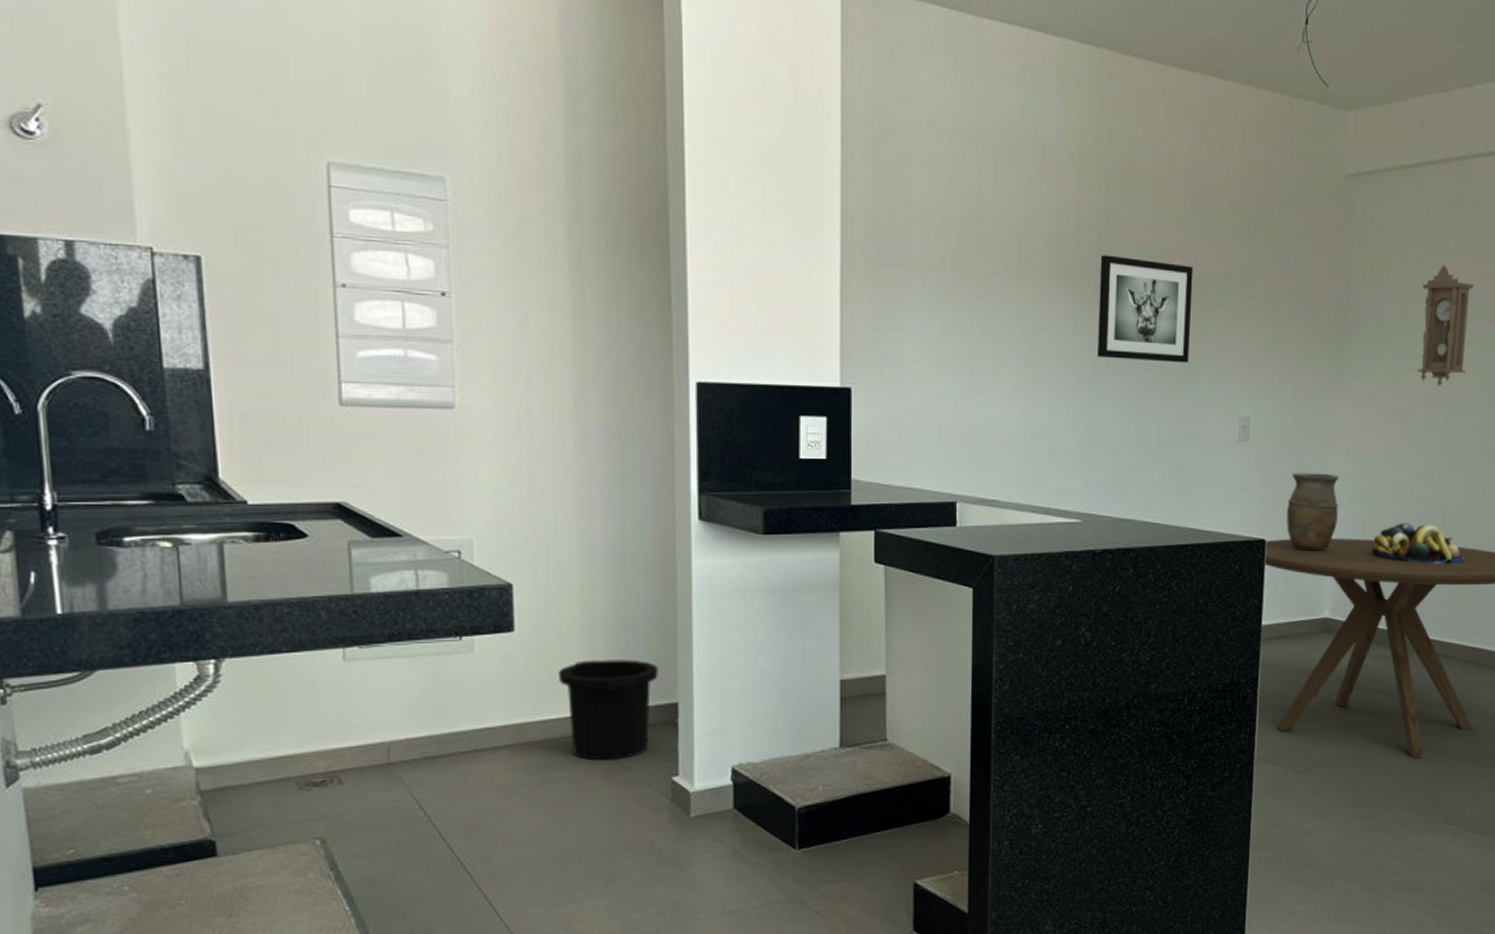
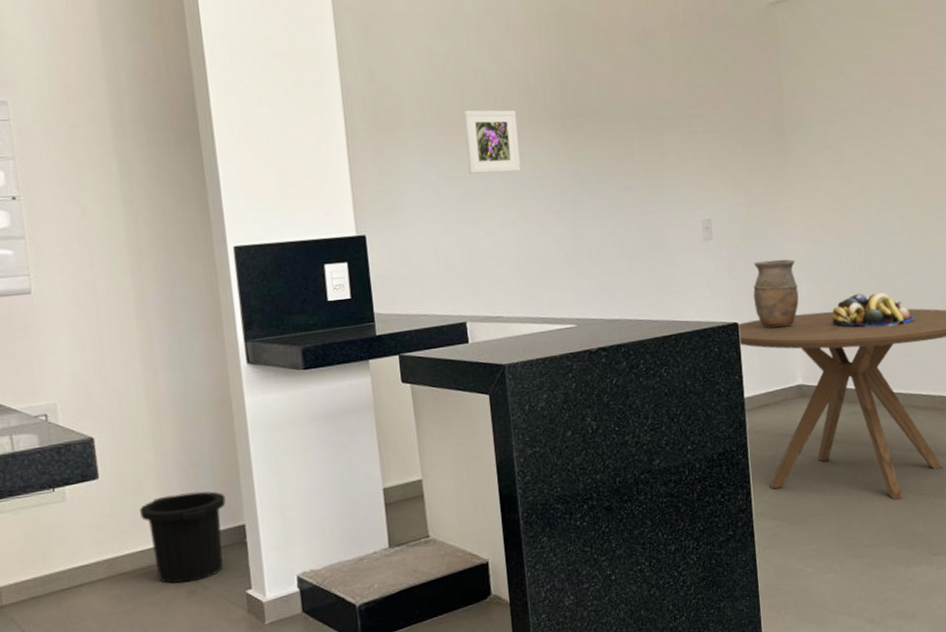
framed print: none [978,255,1042,335] -> present [462,110,521,174]
wall art: present [1097,254,1193,363] -> none [565,96,652,184]
pendulum clock: present [1416,264,1475,387] -> none [845,68,894,173]

